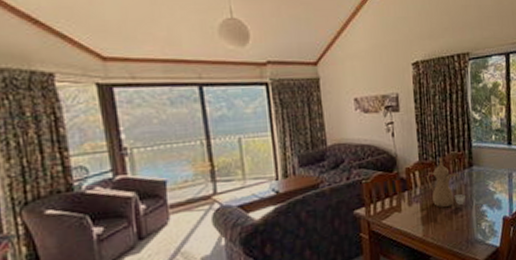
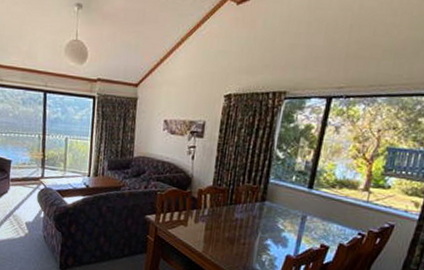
teapot: present [427,157,465,207] -> none [217,186,251,234]

